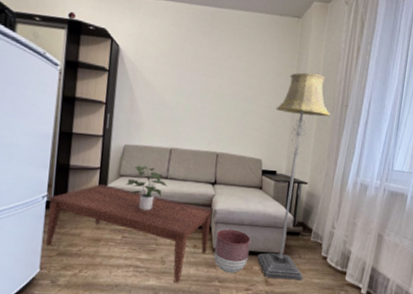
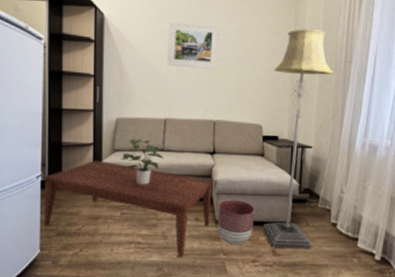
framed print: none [176,57,228,105] -> present [167,22,220,69]

